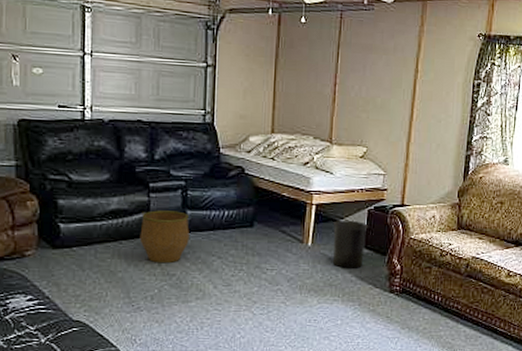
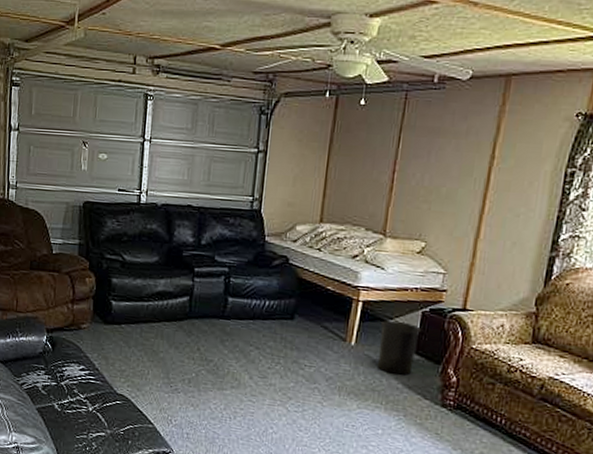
basket: present [140,210,189,264] -> none [182,295,230,349]

